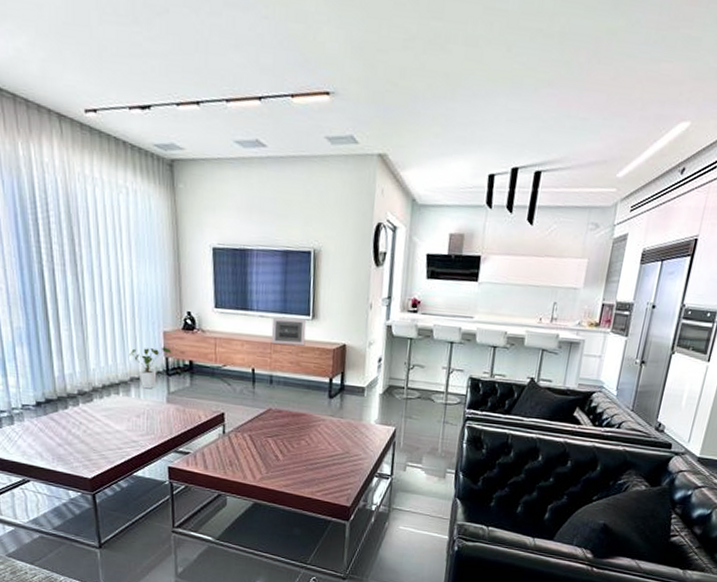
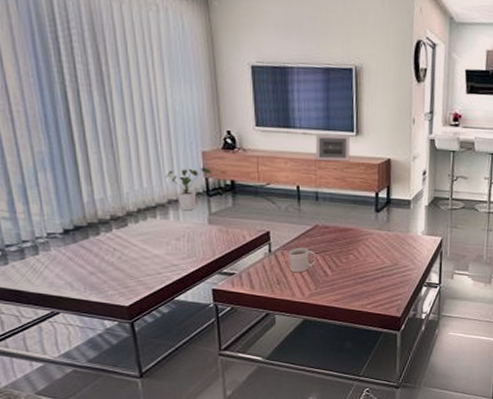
mug: none [241,430,269,456] -> present [288,247,317,273]

